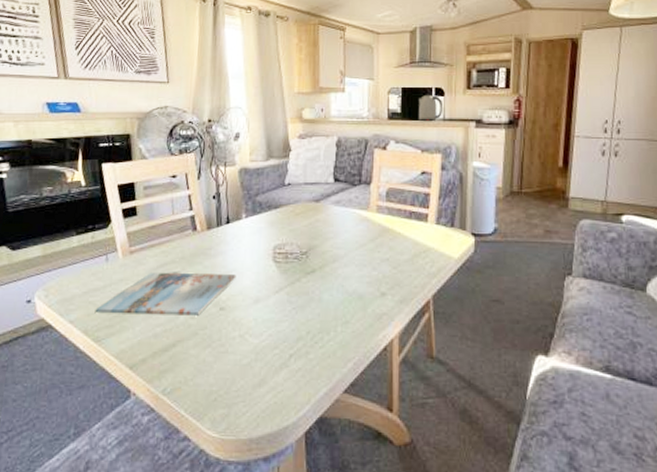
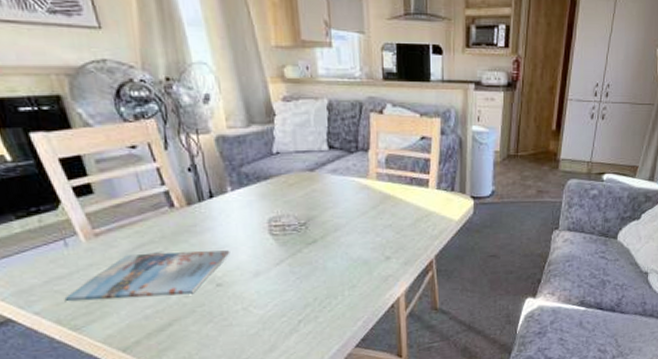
kettle: present [419,94,444,122] -> none [416,52,442,83]

